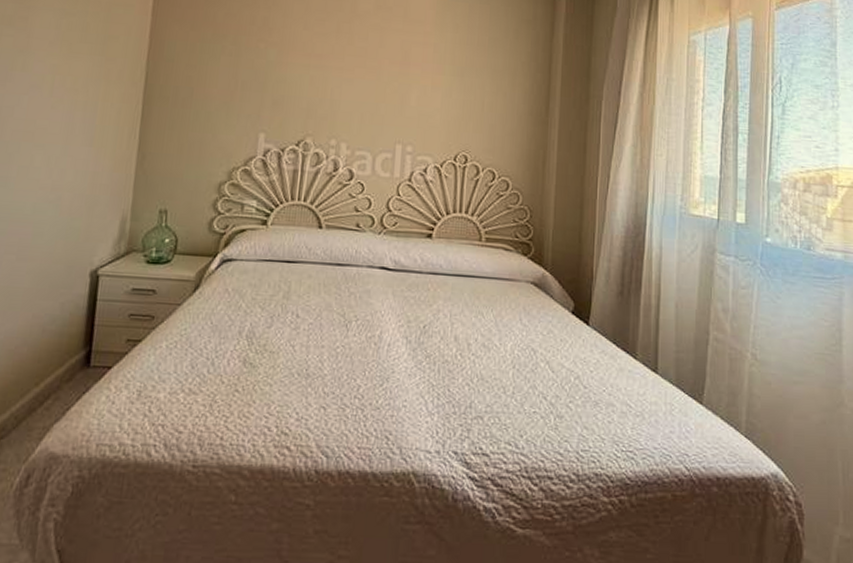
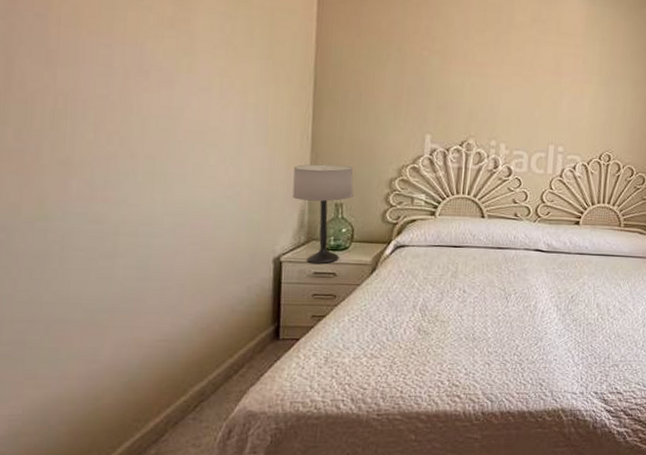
table lamp: none [115,166,180,279] -> present [292,164,354,264]

